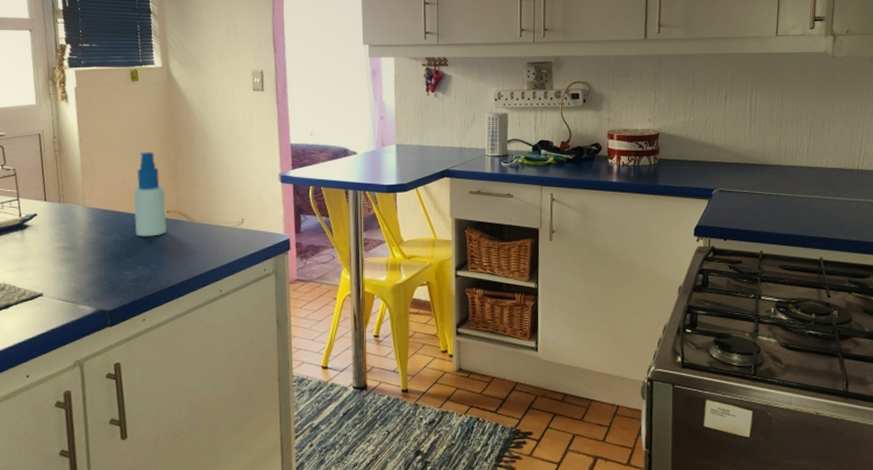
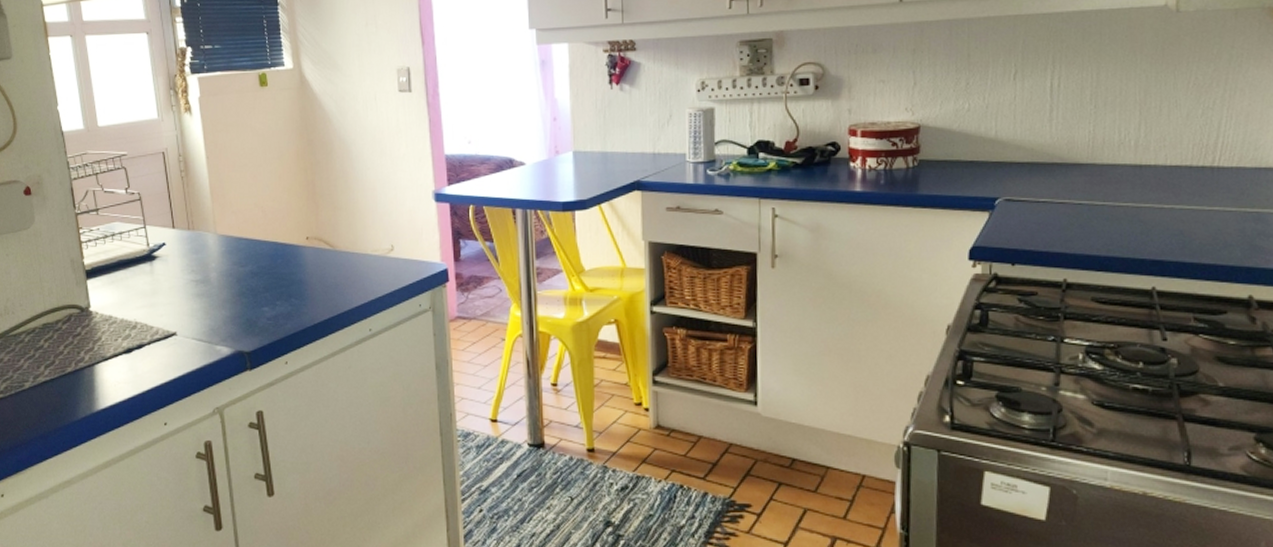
spray bottle: present [133,152,167,237] -> none [268,169,307,268]

